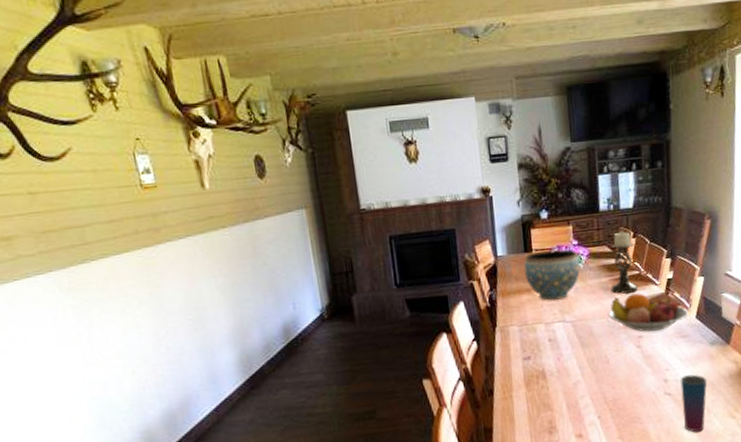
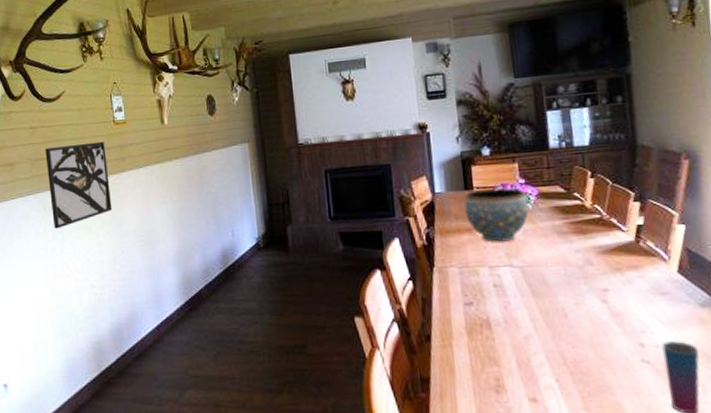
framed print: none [53,209,150,312] -> present [45,141,113,229]
fruit bowl: present [608,293,689,332] -> none [563,239,668,285]
candle holder: present [611,230,638,294] -> none [564,169,600,240]

